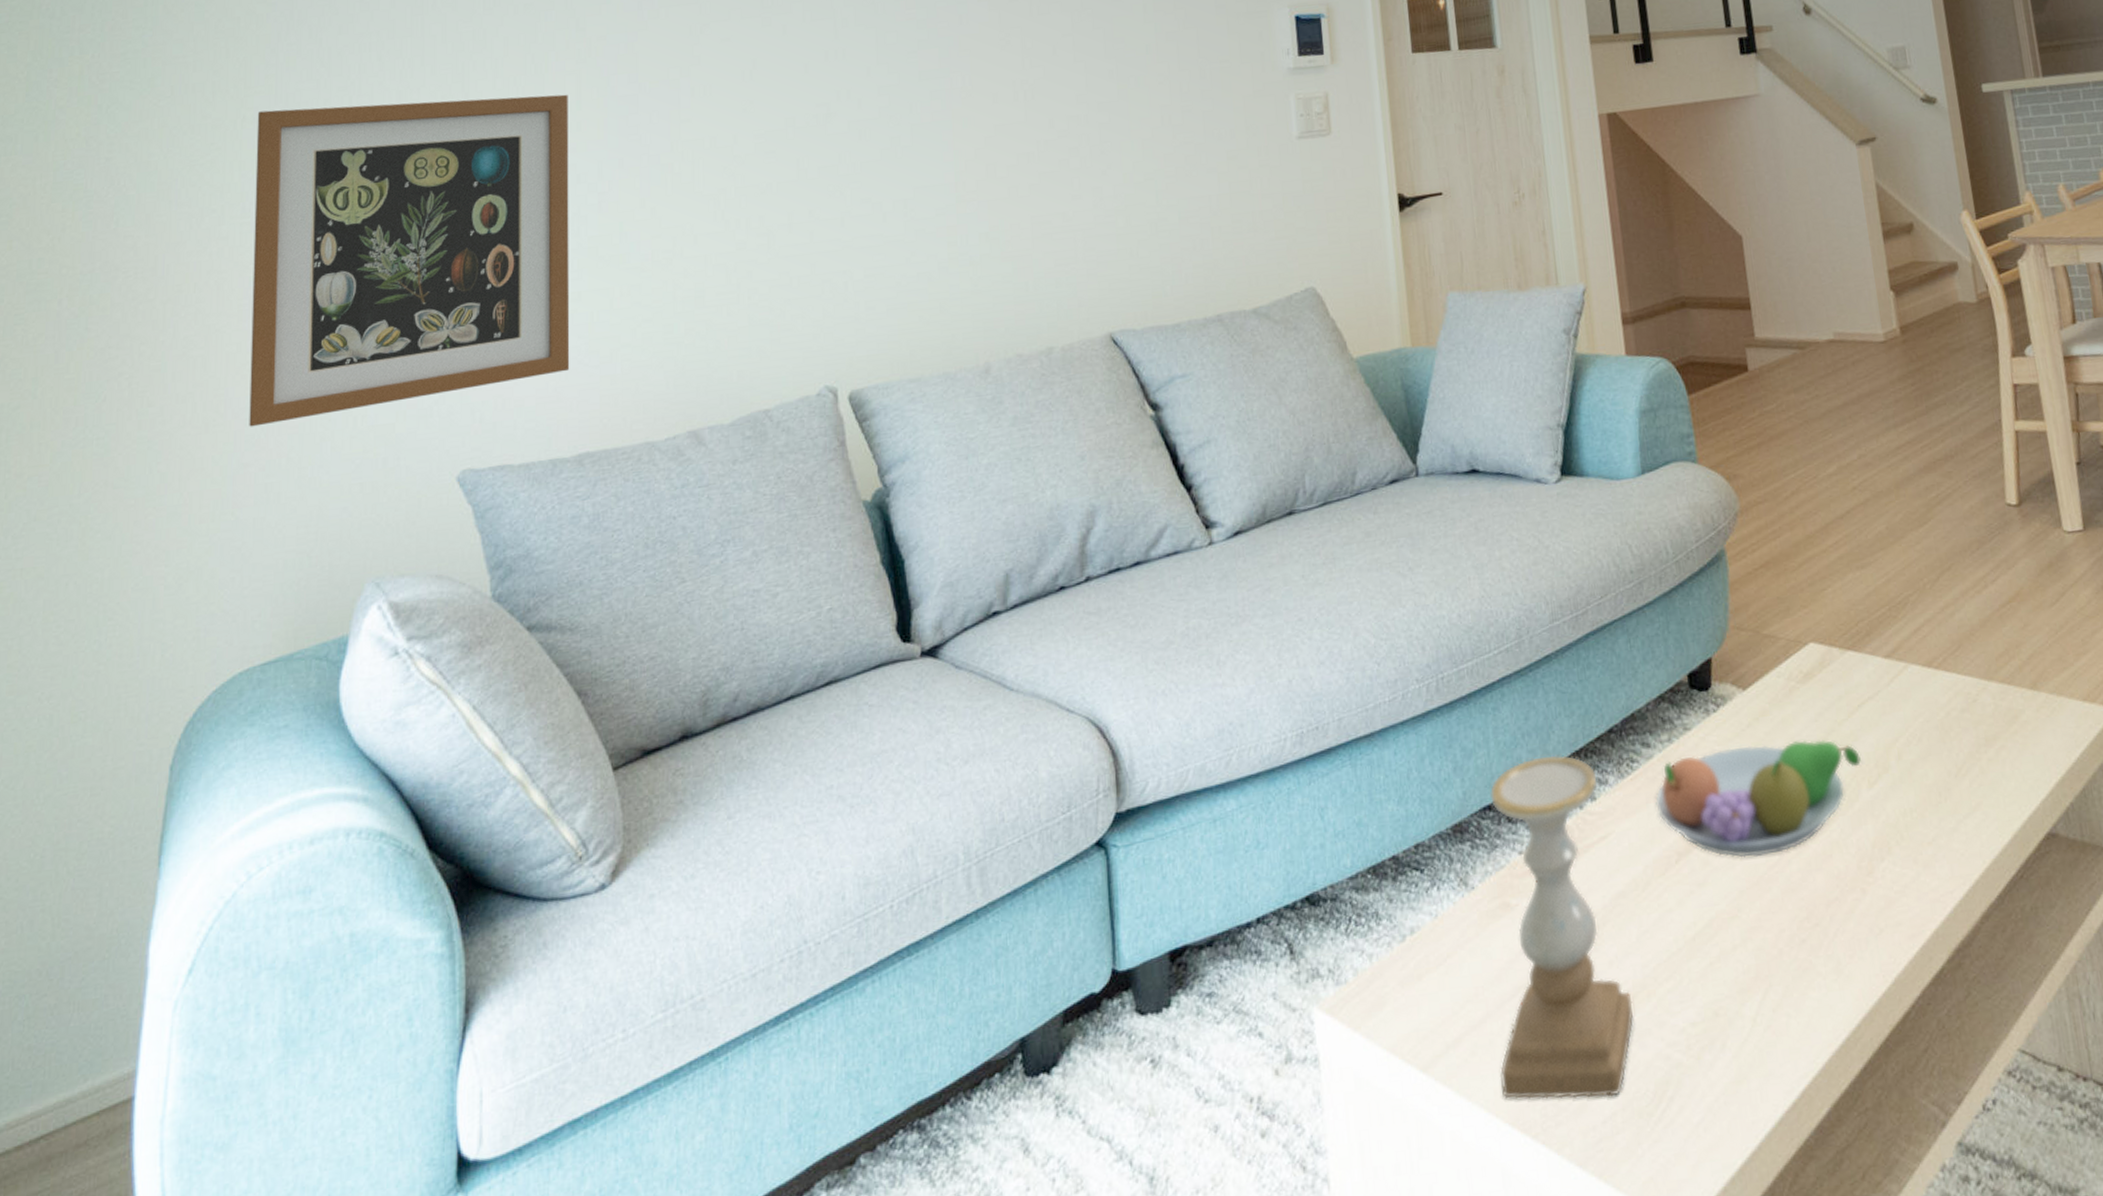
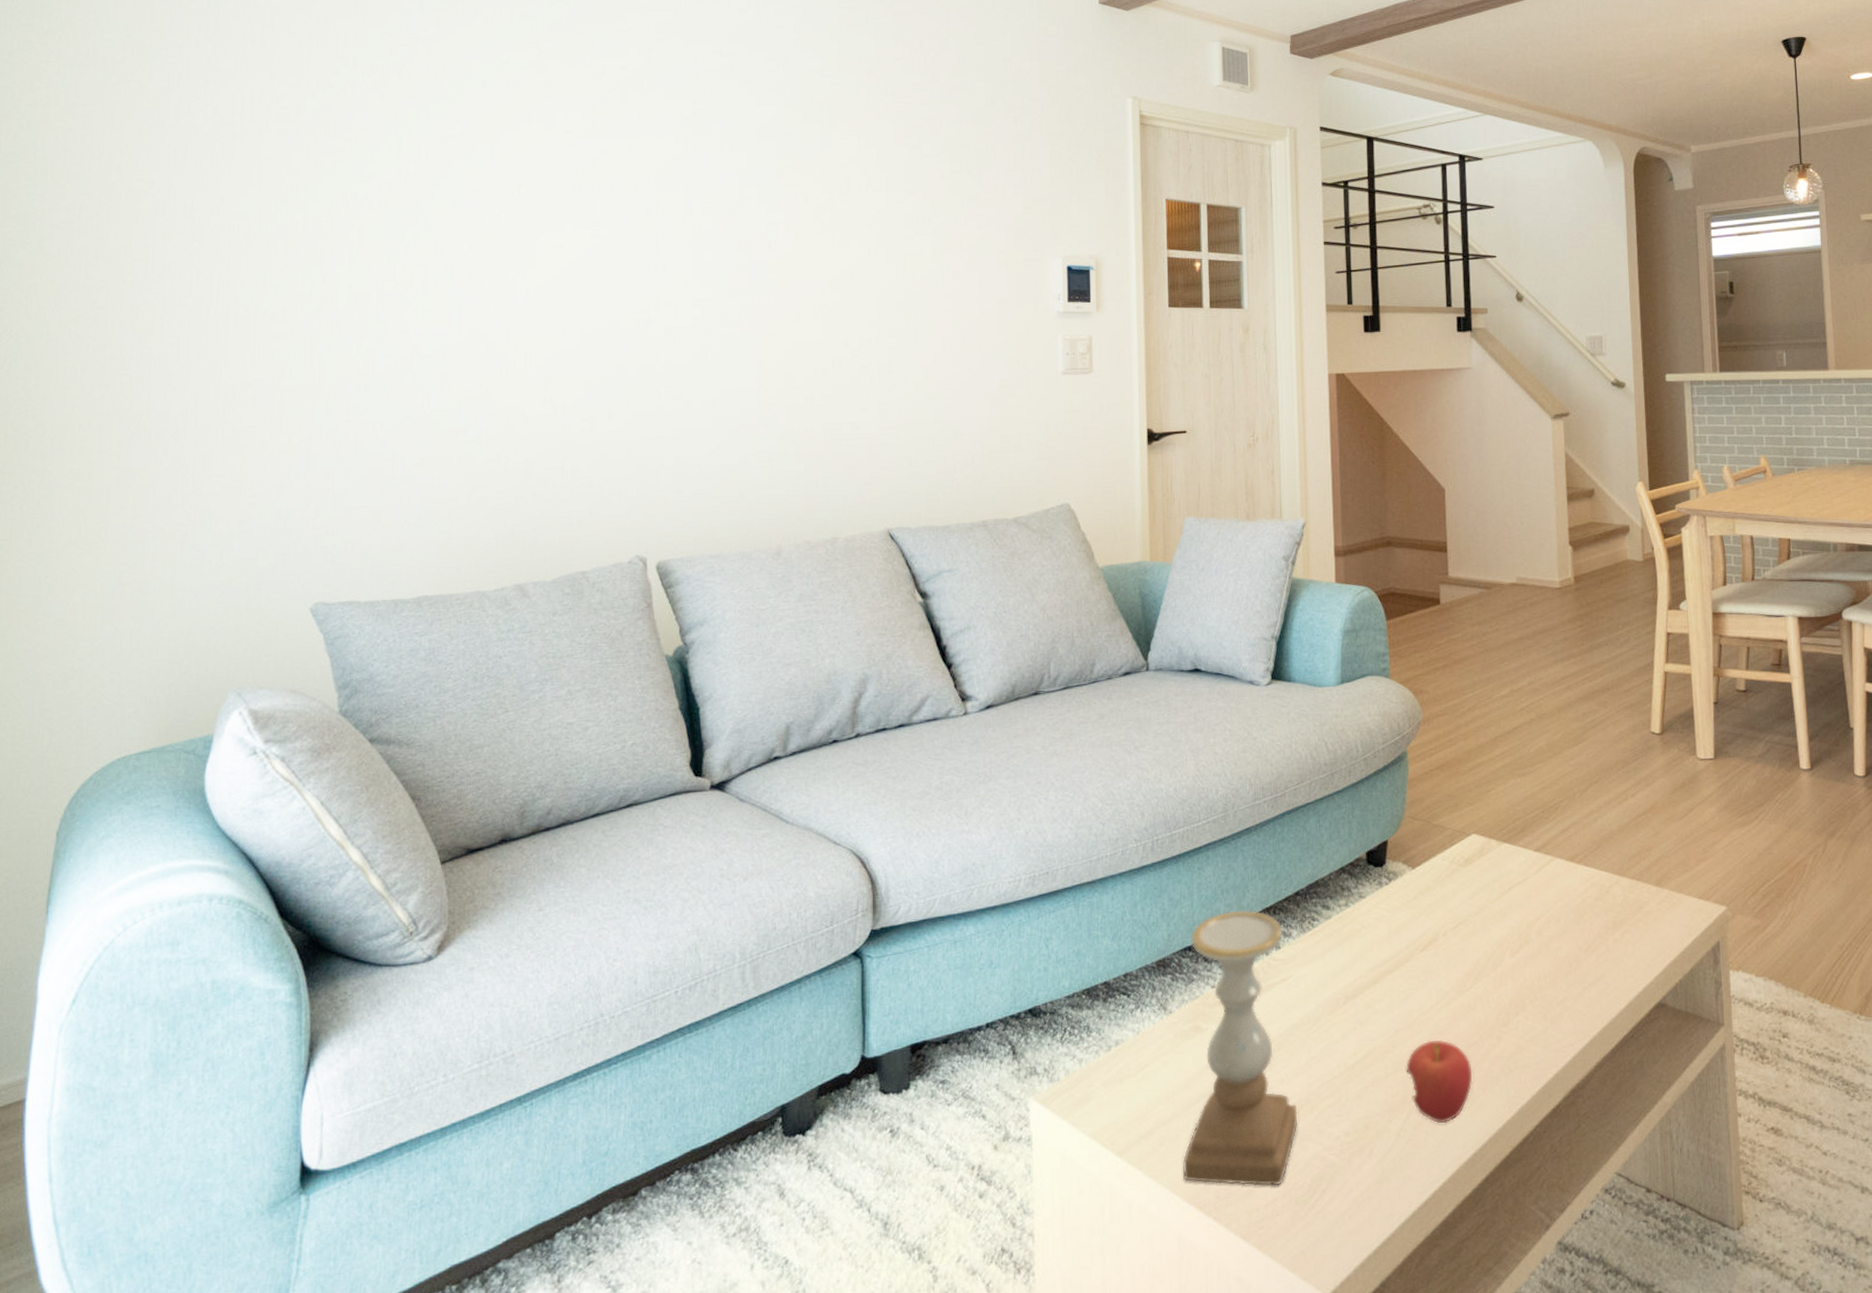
wall art: present [249,94,570,427] -> none [127,276,416,552]
fruit bowl: present [1656,740,1861,858] -> none [1330,913,1507,1004]
apple: none [1756,898,1838,1004] -> present [1406,1039,1473,1124]

